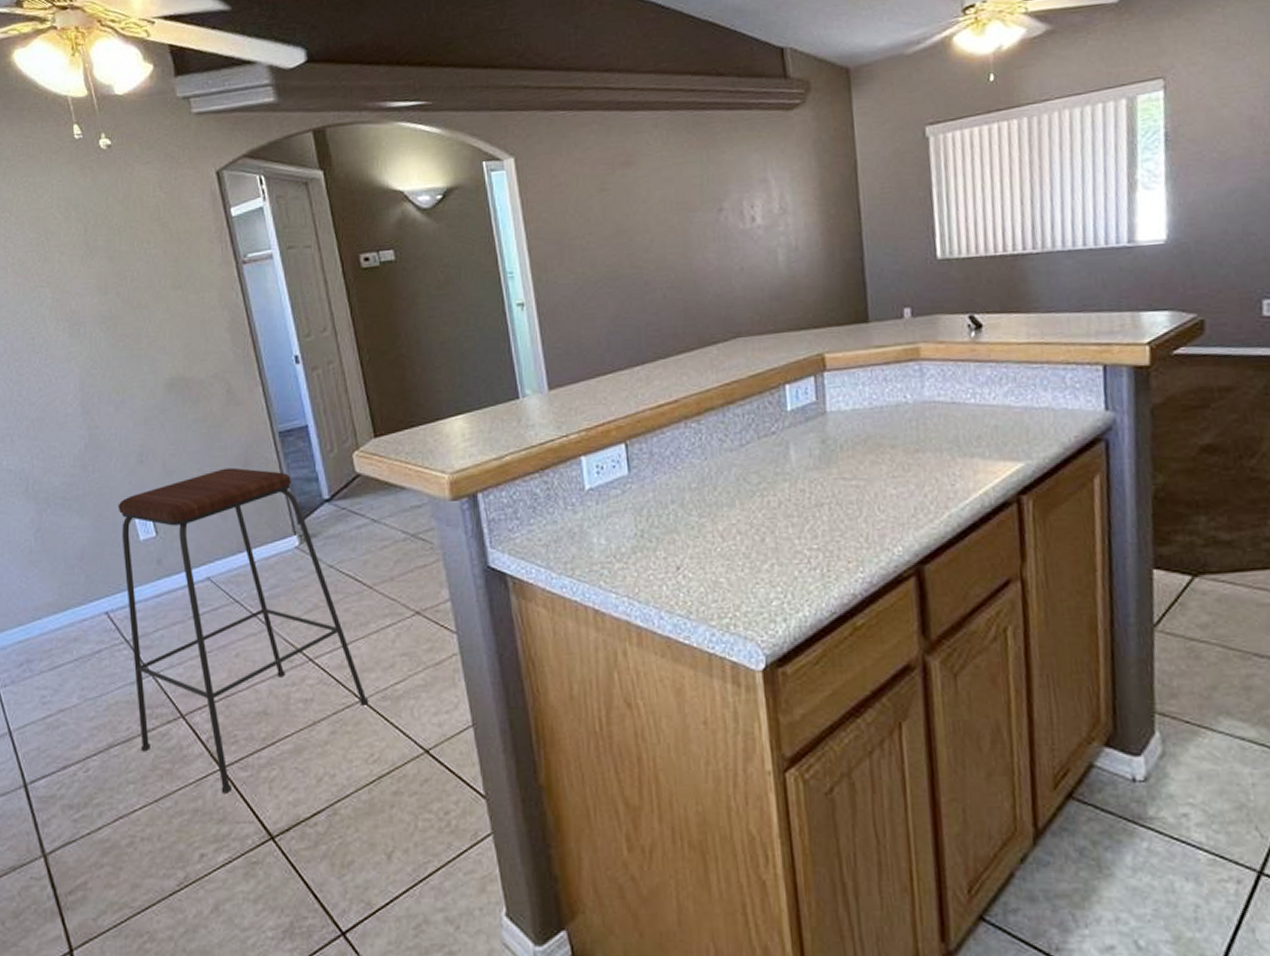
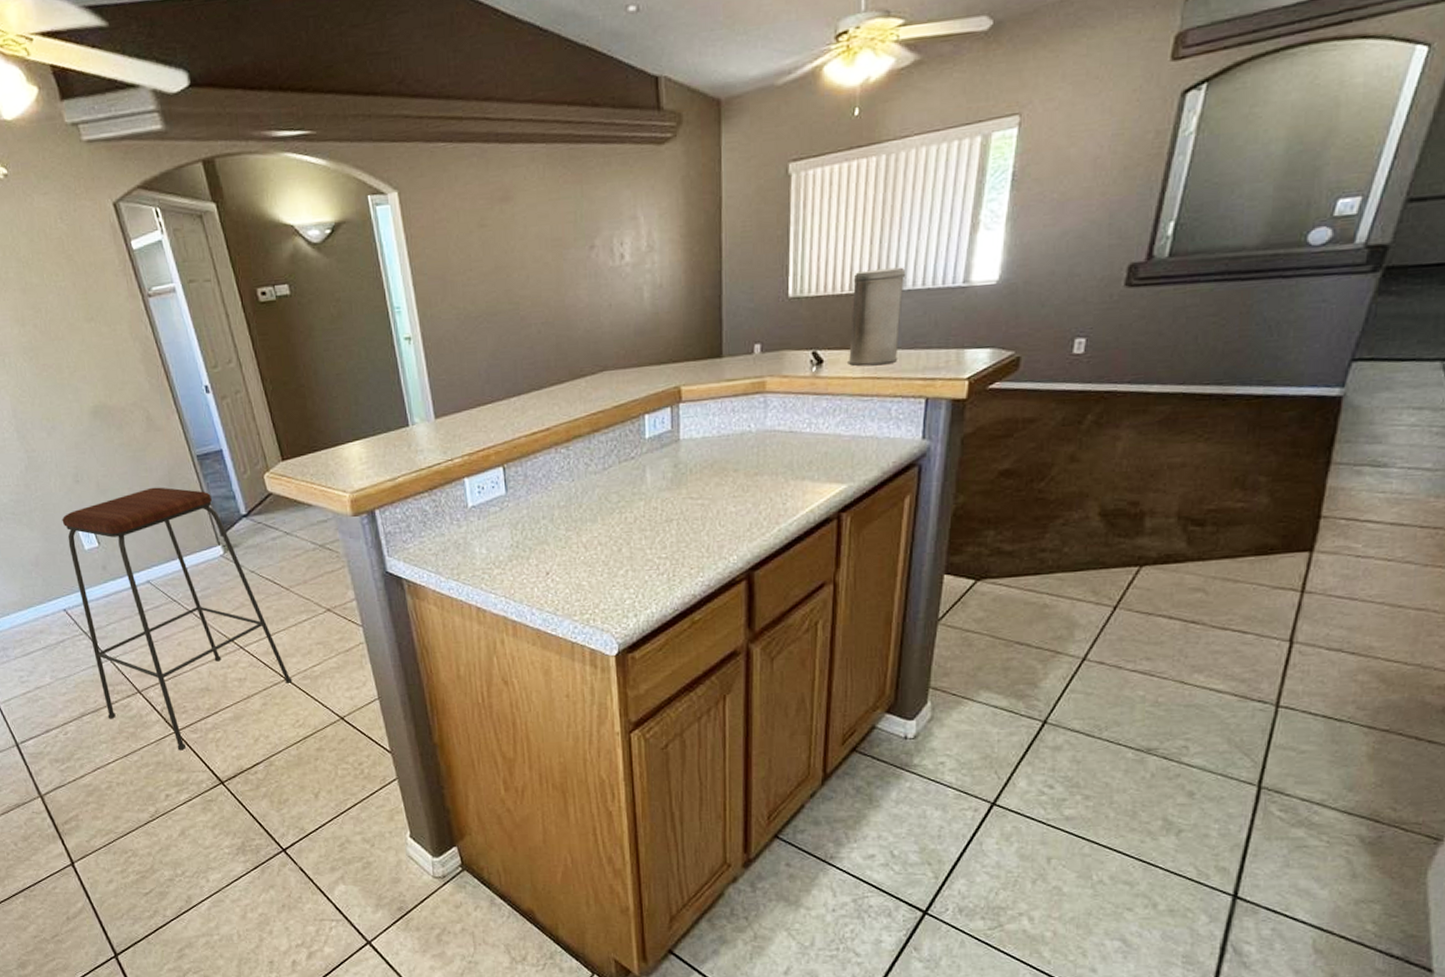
canister: none [1006,227,1067,331] -> present [848,267,906,367]

